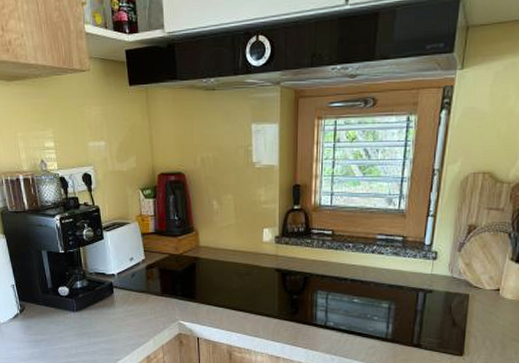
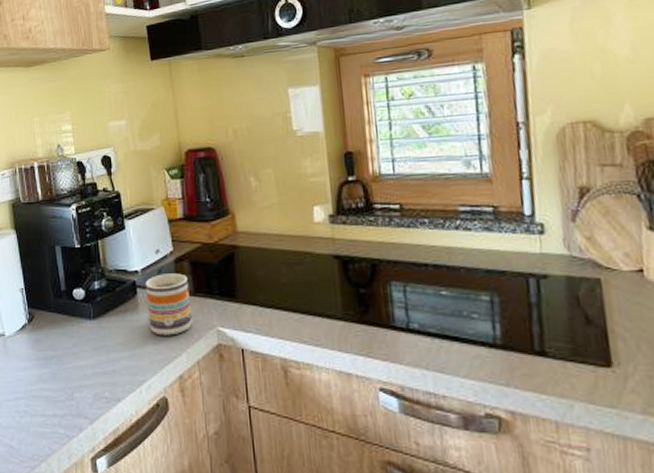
mug: none [120,277,159,326] -> present [145,273,192,336]

